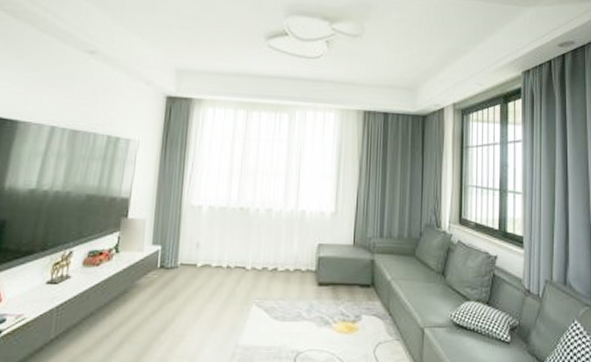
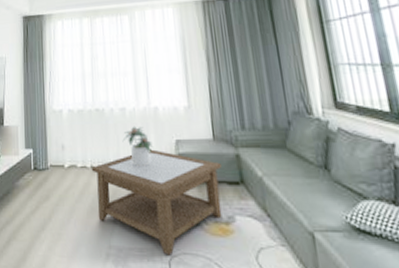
coffee table: none [226,251,357,352] -> present [91,149,222,256]
potted plant: none [264,228,296,268] -> present [122,126,154,166]

